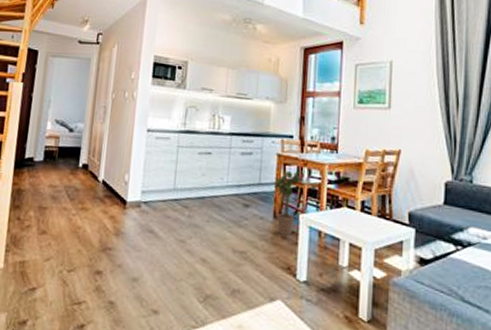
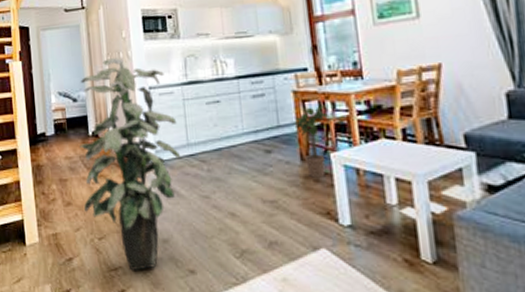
indoor plant: none [59,96,168,306] -> present [80,58,181,270]

